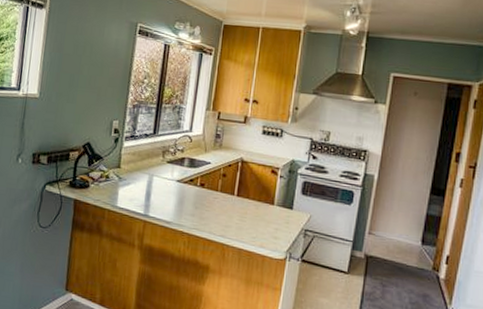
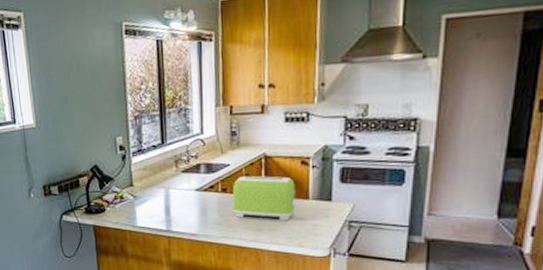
toaster: none [207,174,264,221] -> present [232,175,297,220]

